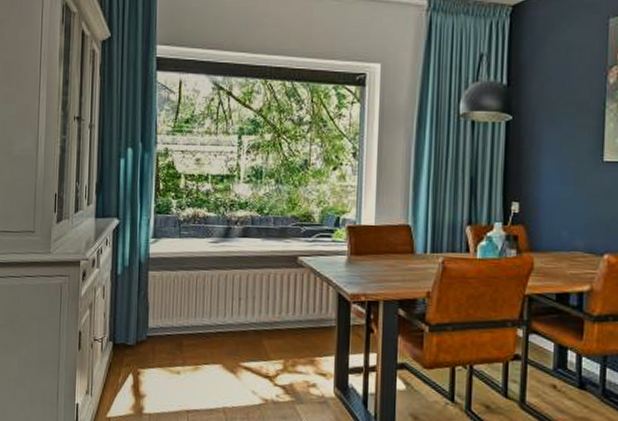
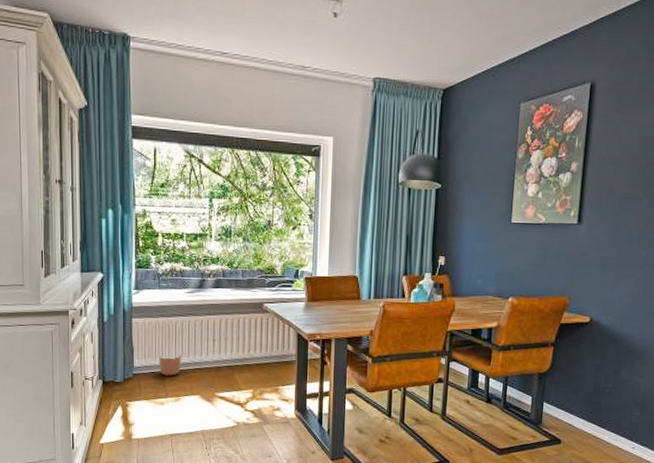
planter: none [176,314,203,340] -> present [159,354,182,376]

